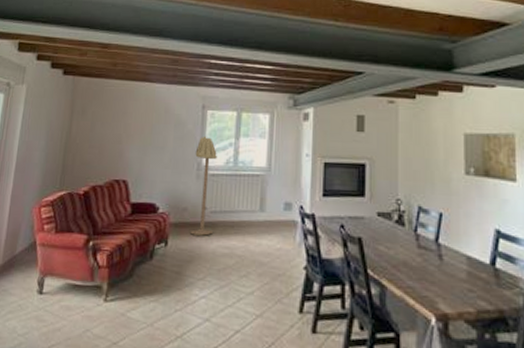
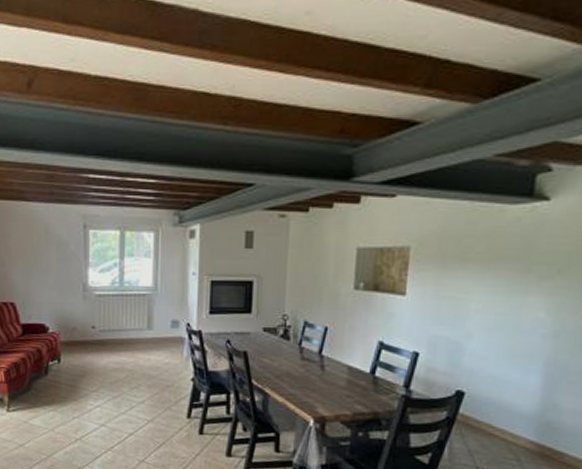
floor lamp: present [190,136,217,236] -> none [80,256,103,353]

